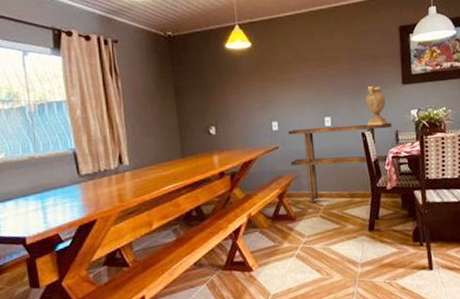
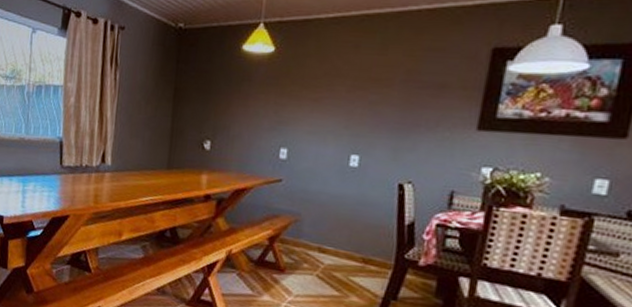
console table: present [288,122,392,204] -> none [293,162,448,259]
decorative urn: present [365,85,388,126] -> none [410,124,447,180]

